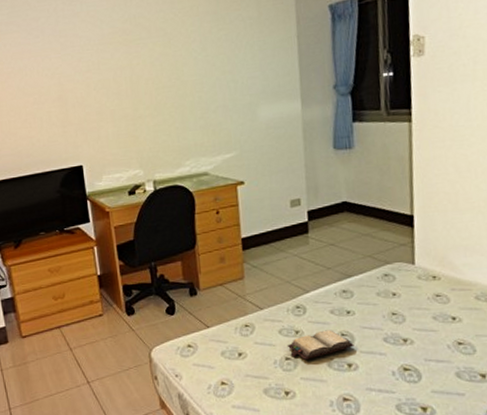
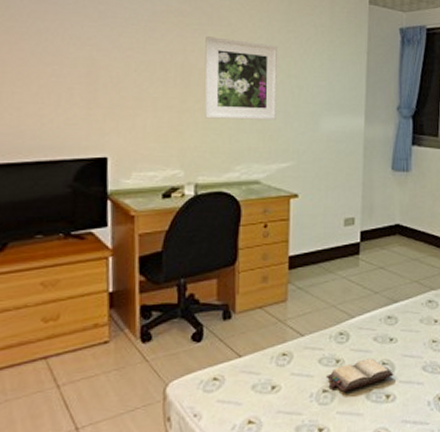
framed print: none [147,45,217,122] -> present [204,36,279,121]

